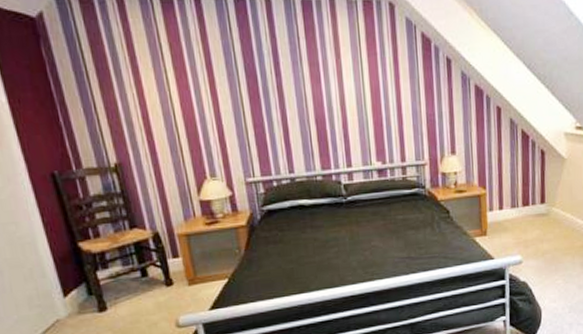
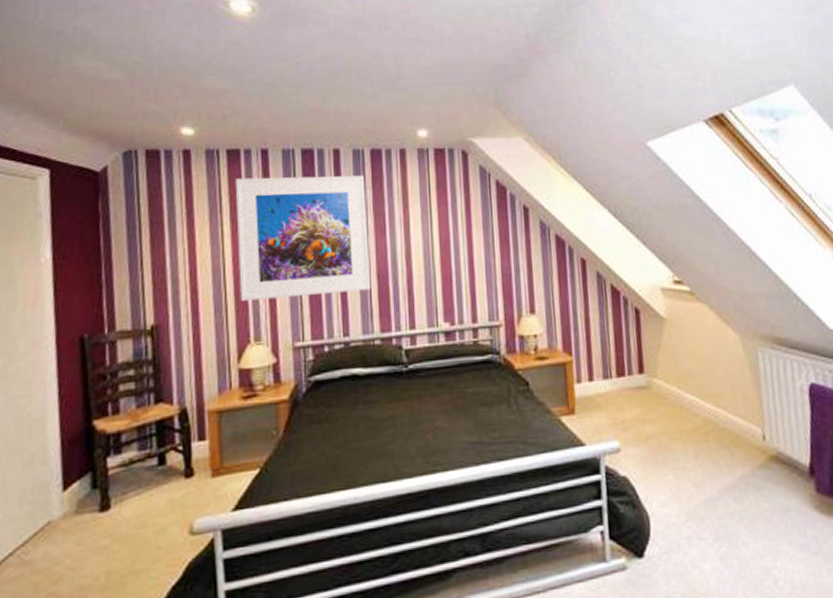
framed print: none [172,25,311,142] -> present [235,175,371,301]

